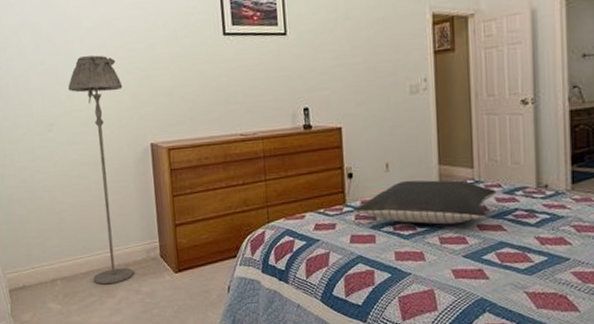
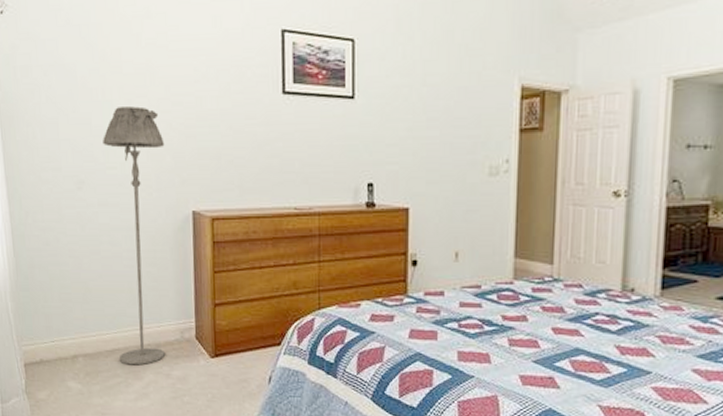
pillow: present [353,180,497,225] -> none [415,272,577,325]

